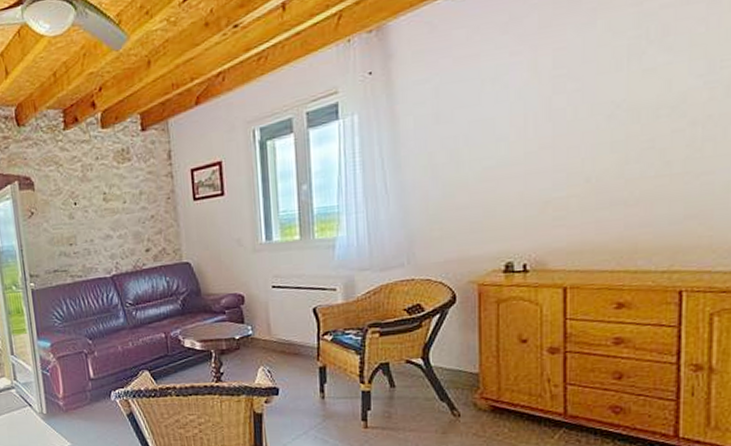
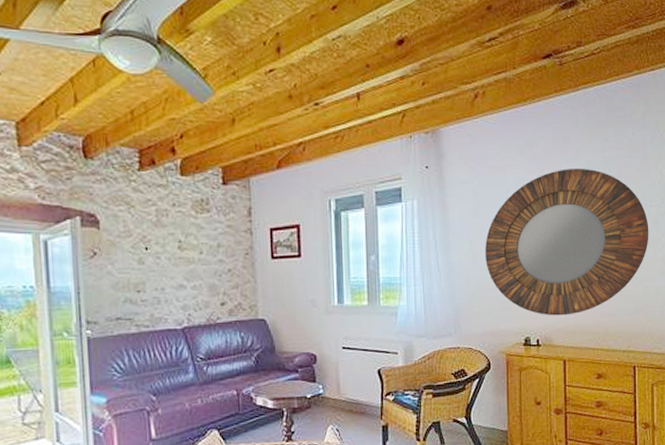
home mirror: none [449,32,717,234] -> present [485,168,649,316]

